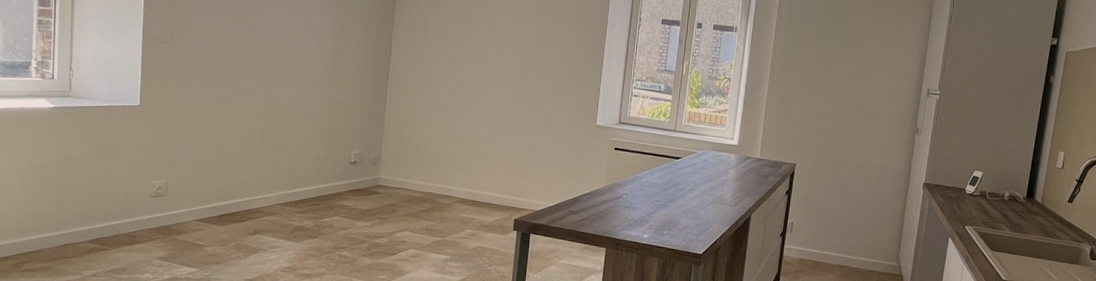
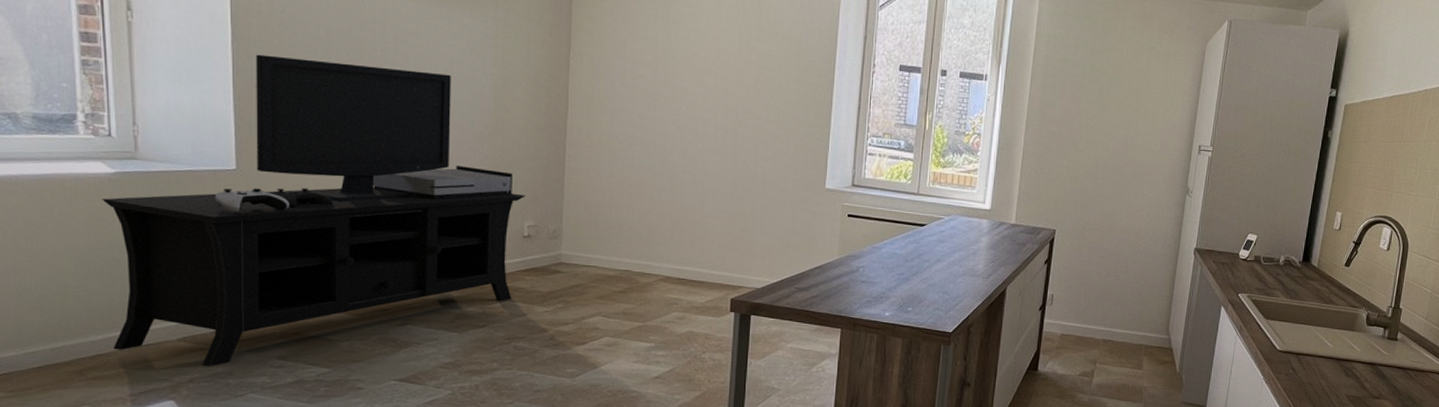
media console: none [41,15,354,264] -> present [102,54,526,367]

